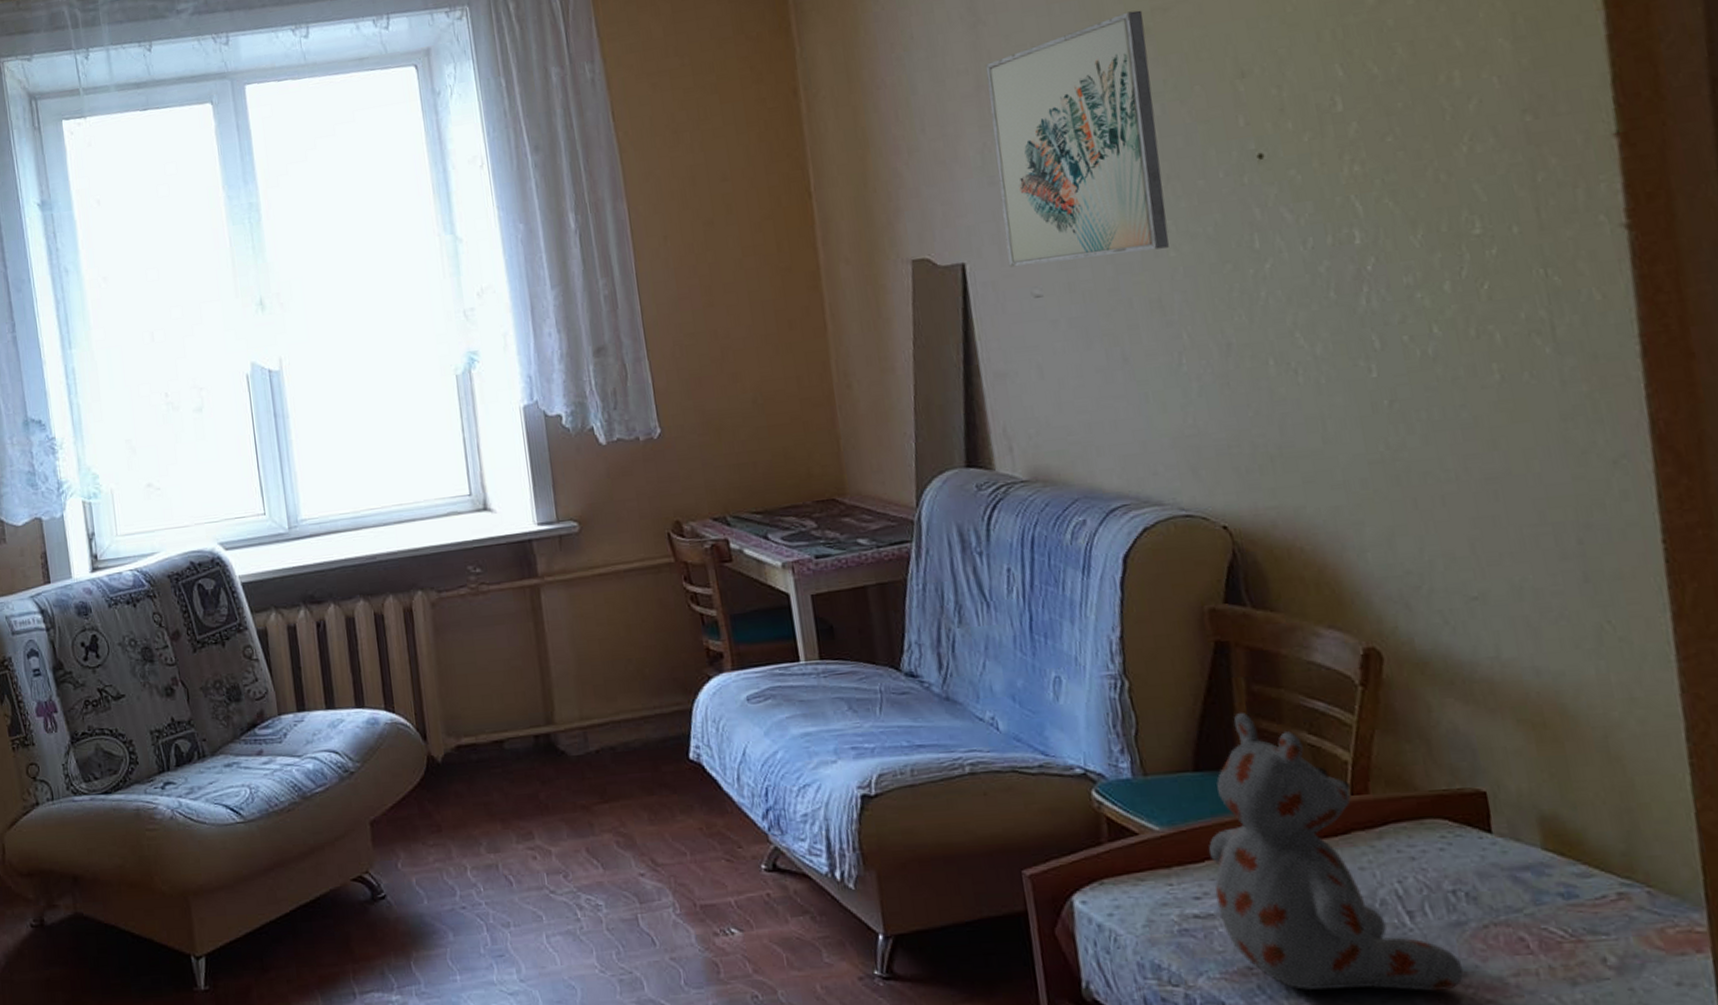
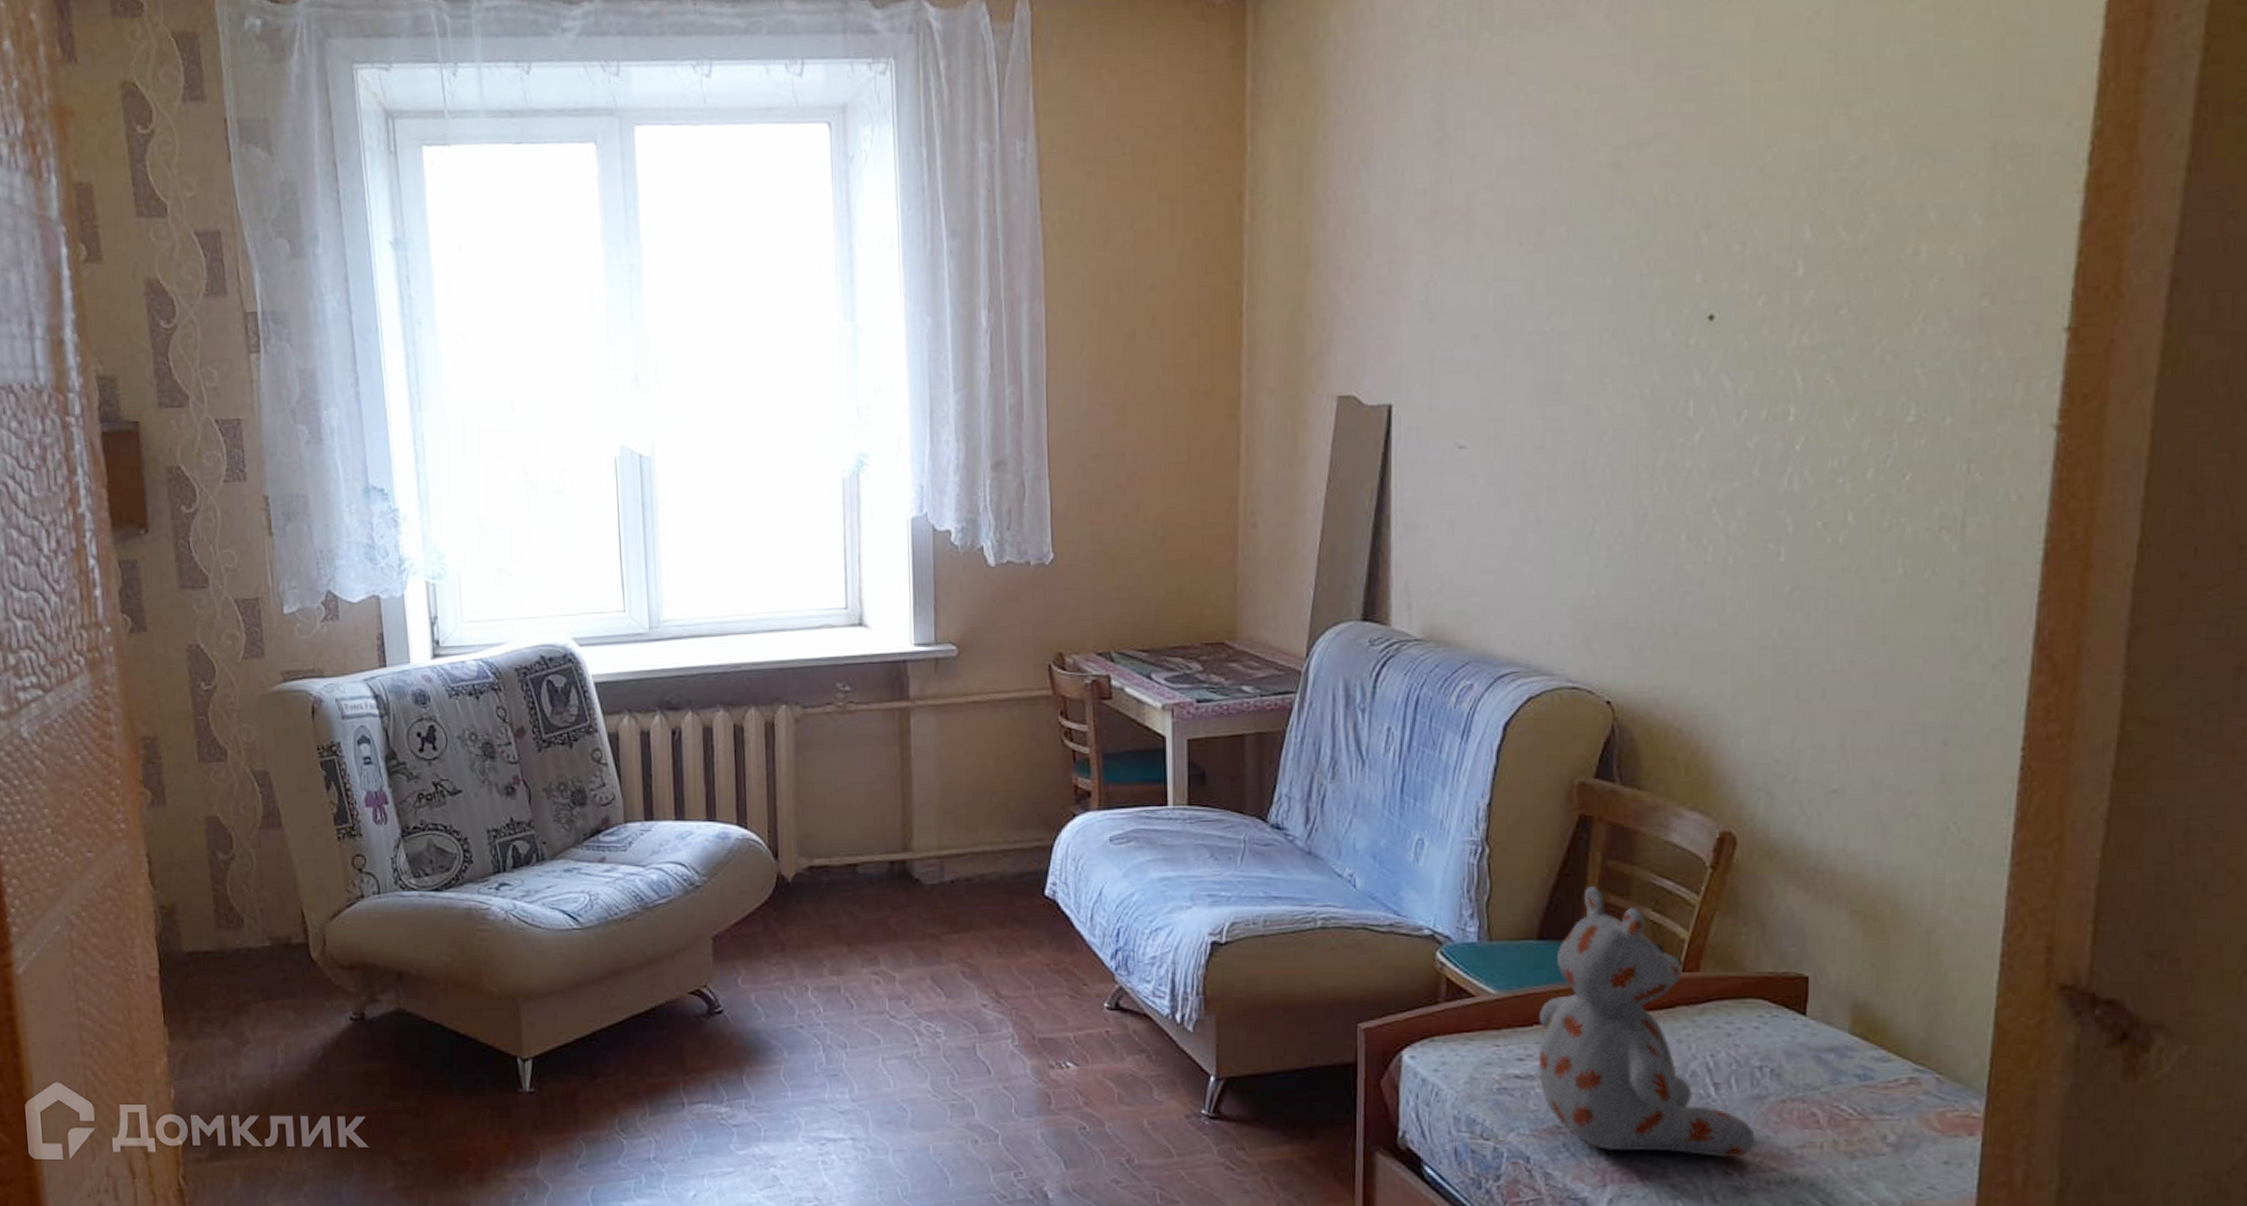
wall art: present [985,10,1169,268] -> none [1436,142,1618,414]

